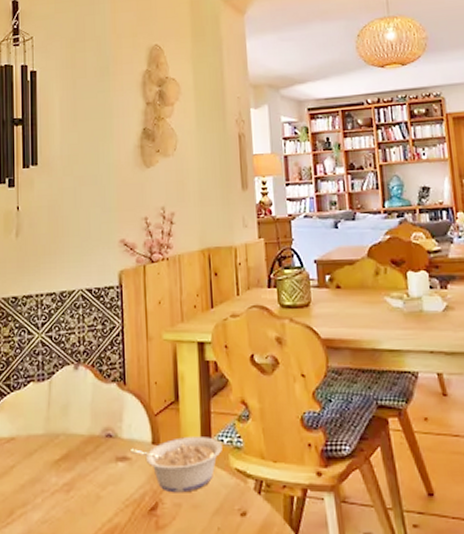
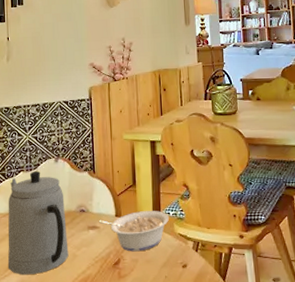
teapot: none [11,381,91,523] -> present [7,170,69,275]

